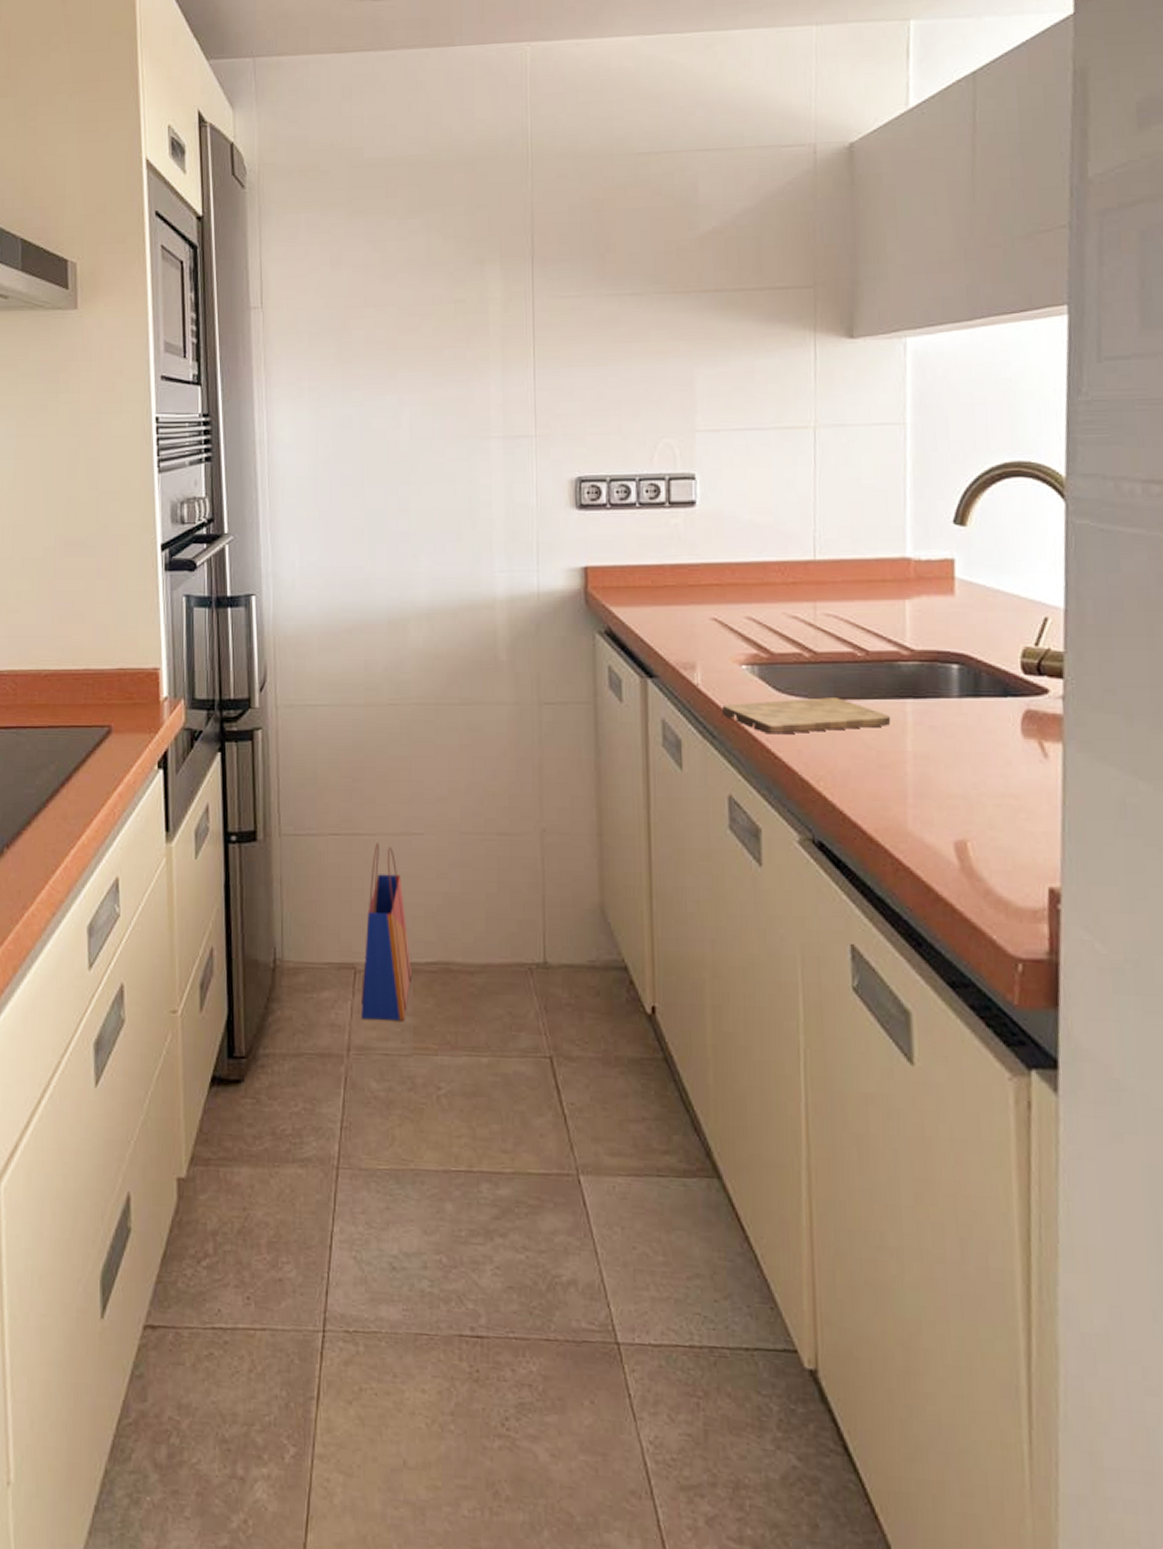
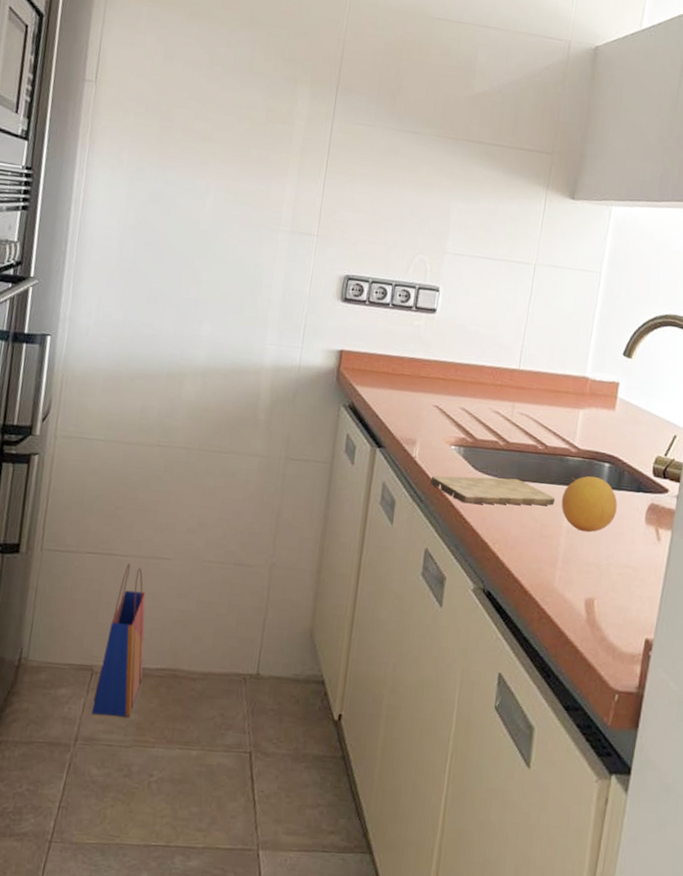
fruit: none [899,682,979,756] -> present [561,476,618,533]

